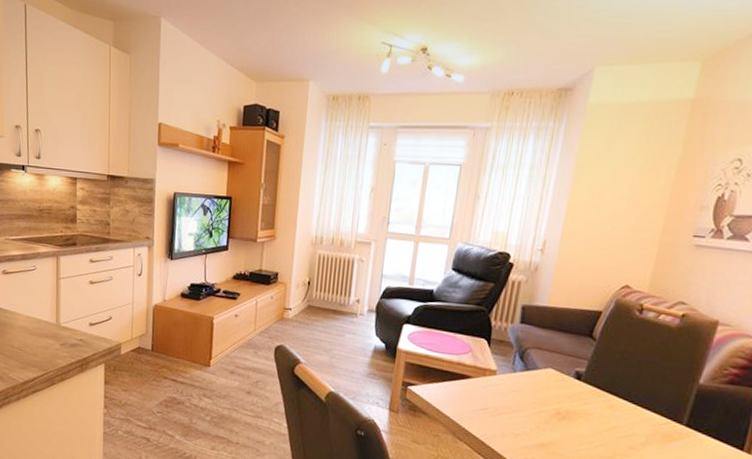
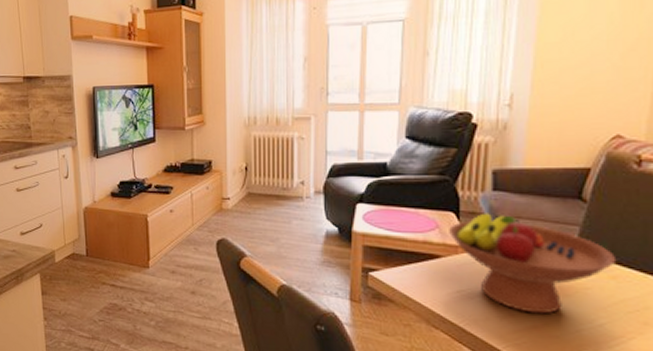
fruit bowl: none [480,342,615,434] -> present [449,213,617,314]

